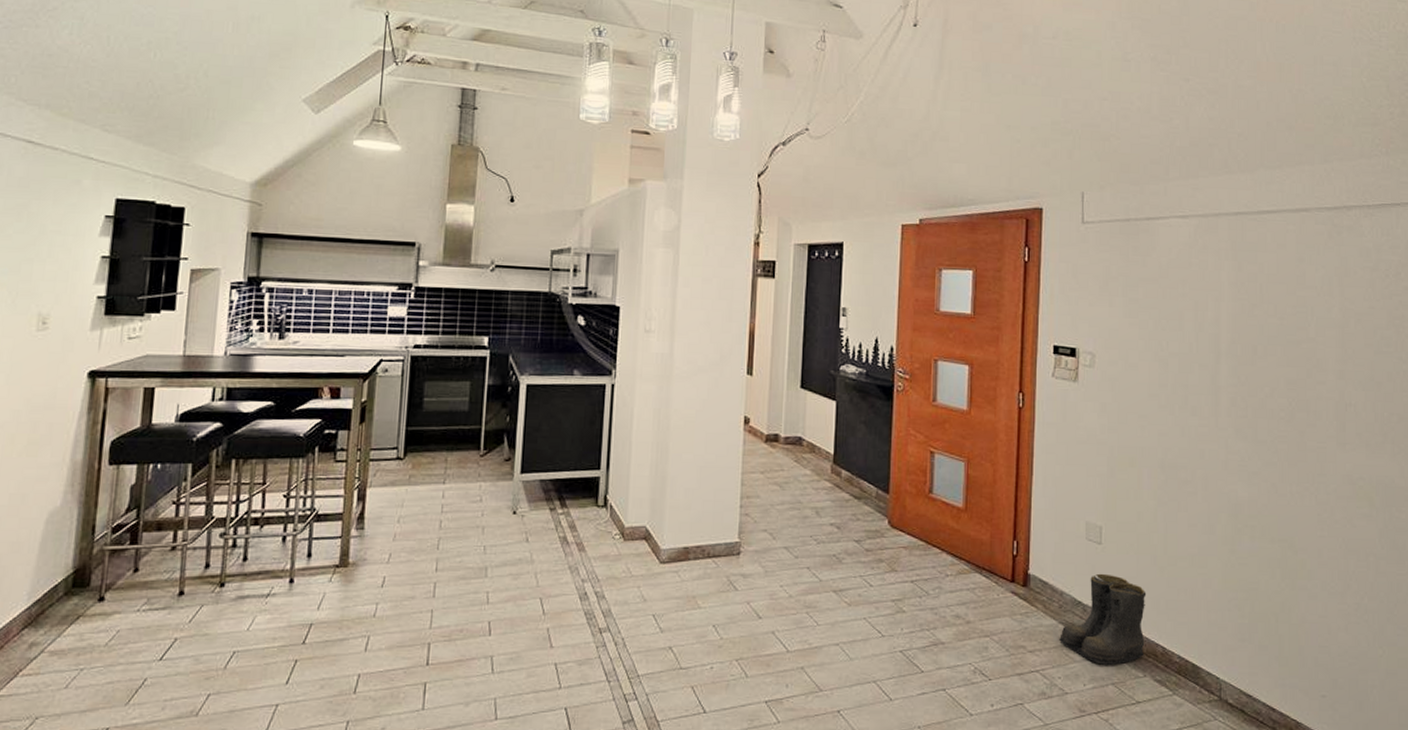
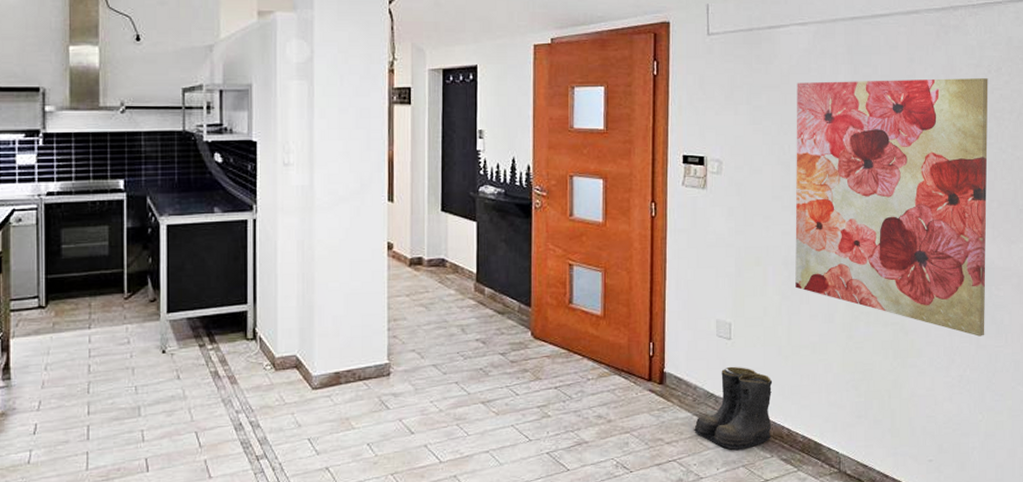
wall art: none [1173,277,1386,562] -> present [795,78,988,337]

